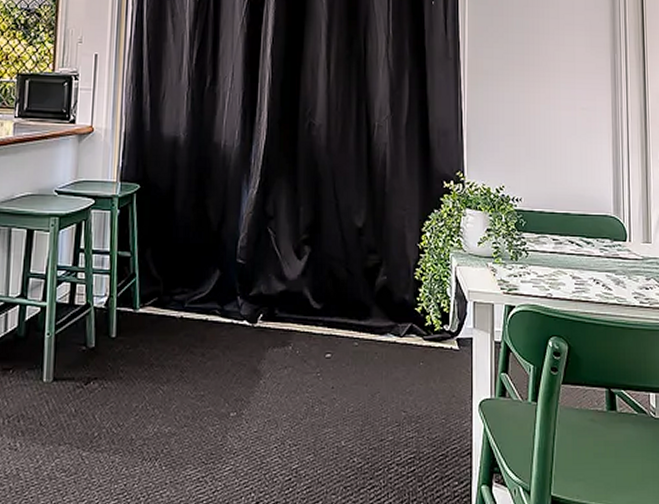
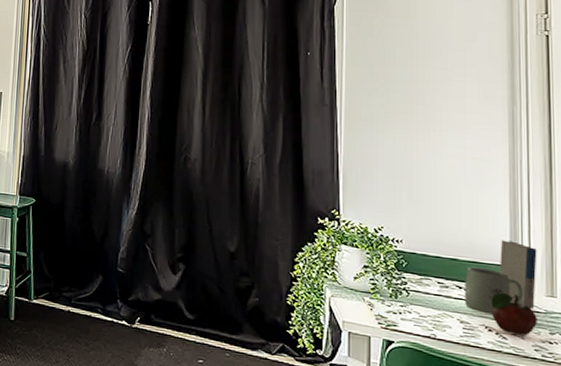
mug: none [576,220,625,267] -> present [465,267,524,315]
fruit: none [598,243,636,285] -> present [491,292,537,337]
book: none [605,190,636,257] -> present [500,240,537,310]

